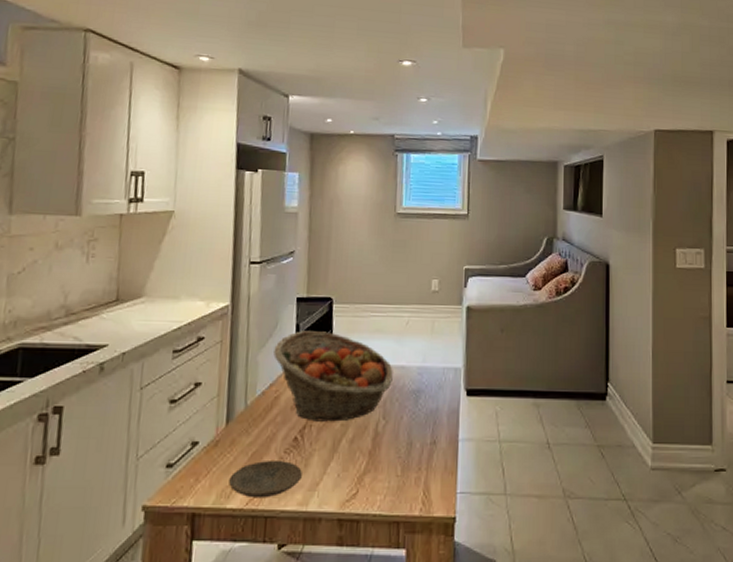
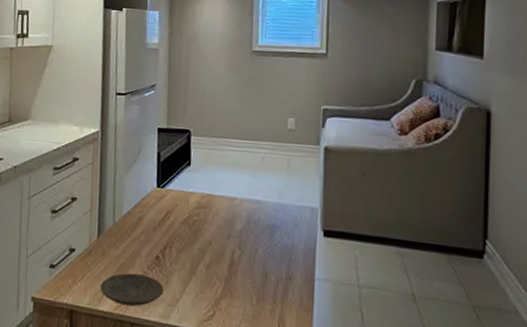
fruit basket: present [273,331,393,422] -> none [137,159,249,247]

